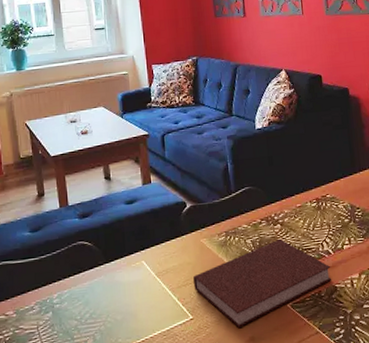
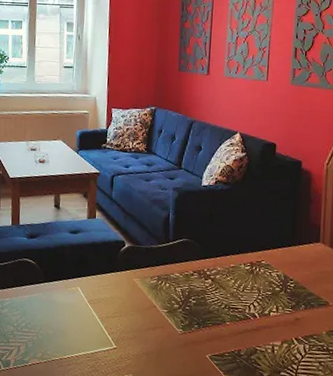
notebook: present [193,238,332,328] -> none [121,293,255,366]

